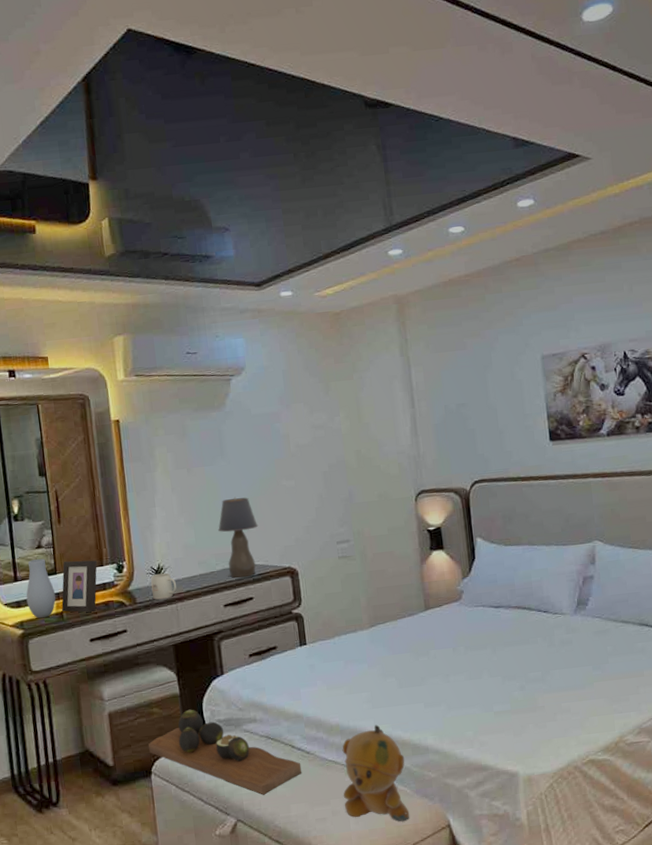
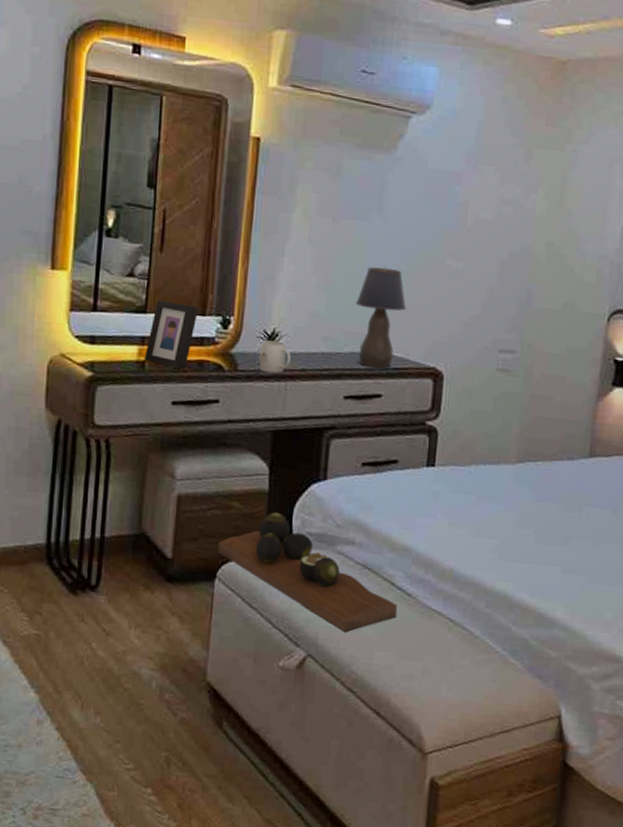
vase: present [26,559,56,619] -> none [103,289,141,364]
stuffed bear: present [342,725,410,821] -> none [439,580,524,699]

